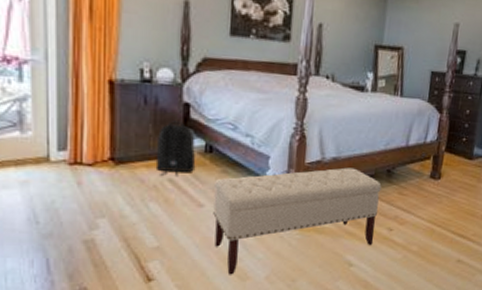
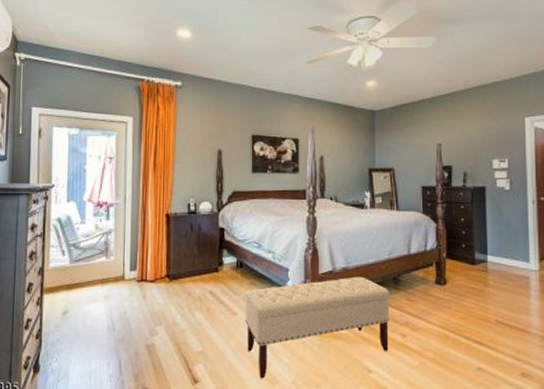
backpack: present [155,121,196,176] -> none [199,243,230,289]

